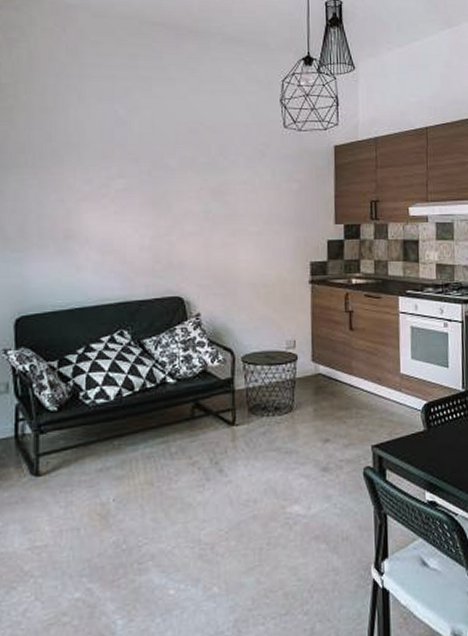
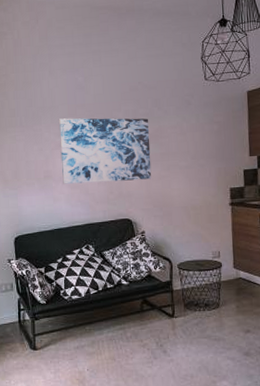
wall art: none [88,161,212,248] -> present [58,118,152,184]

